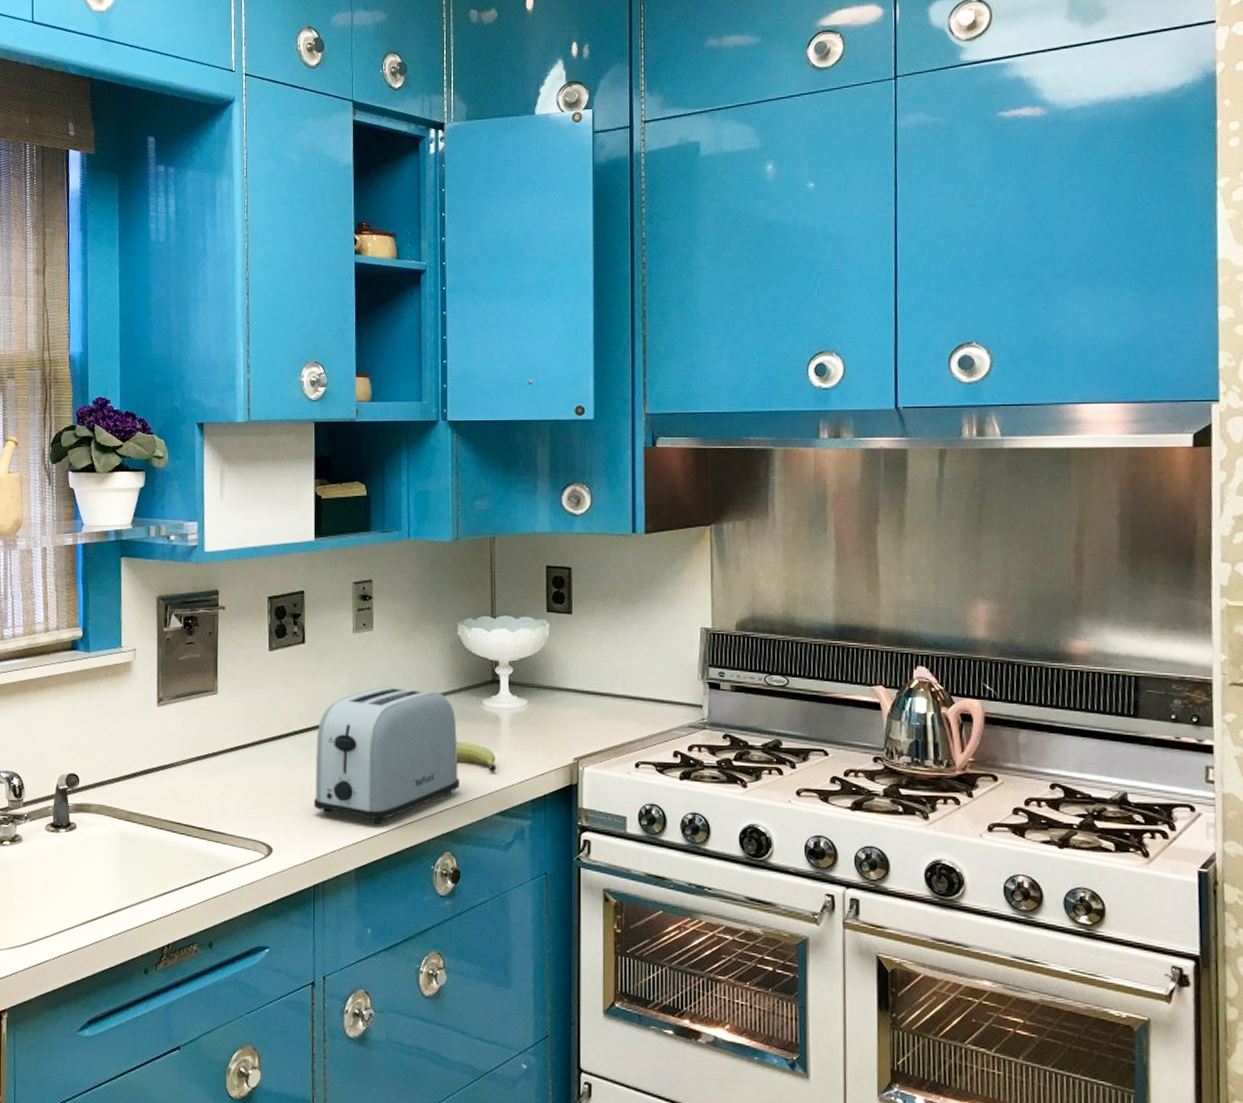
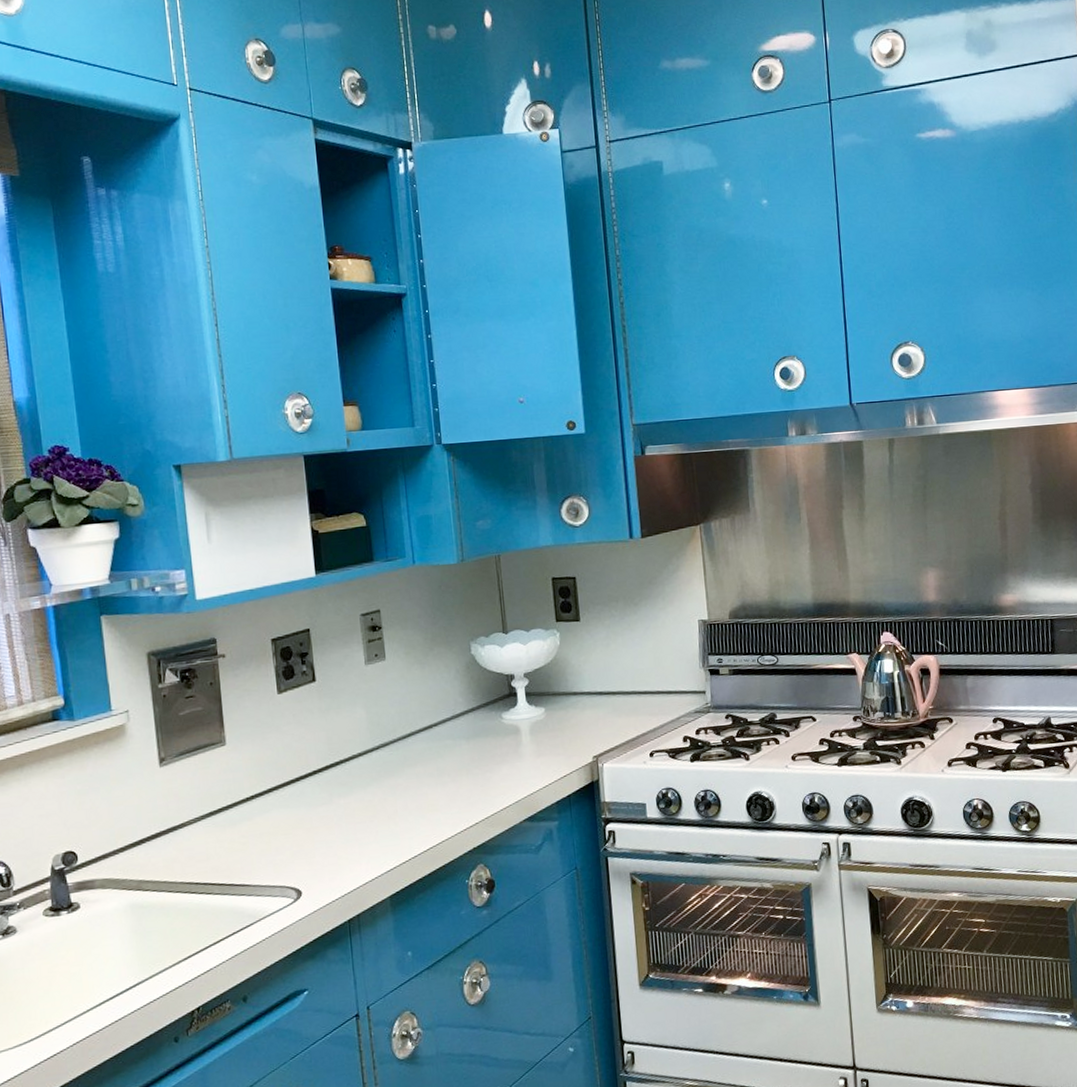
toaster: present [313,686,459,824] -> none [337,711,486,849]
fruit: present [455,741,497,773] -> none [479,756,521,782]

